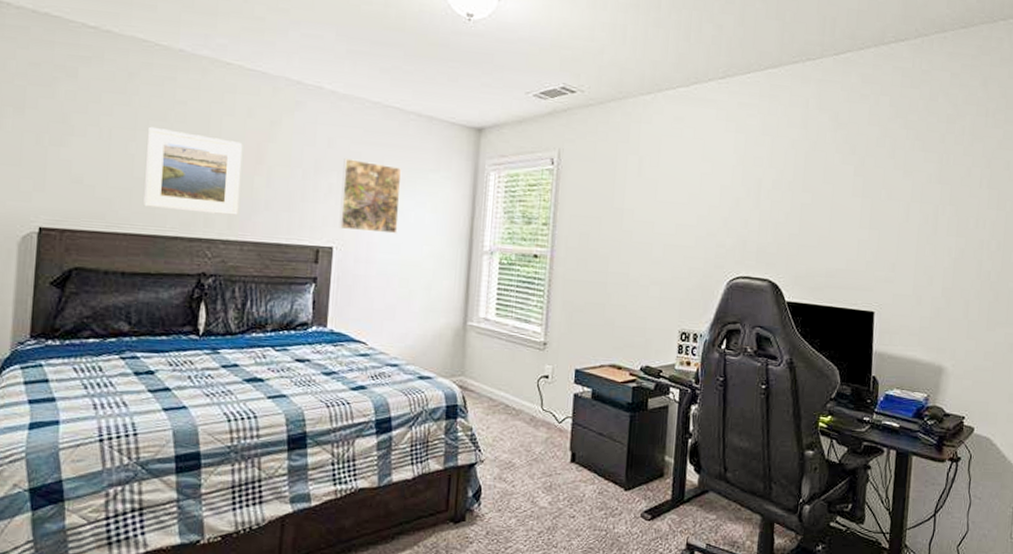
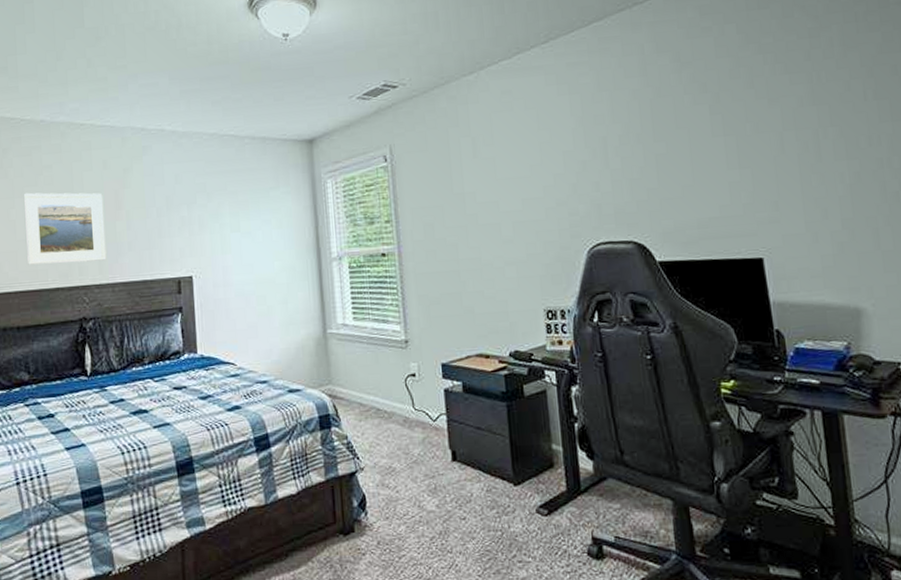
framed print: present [339,158,402,234] -> none [191,190,249,258]

